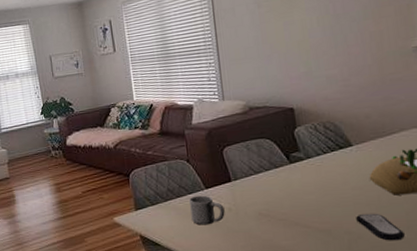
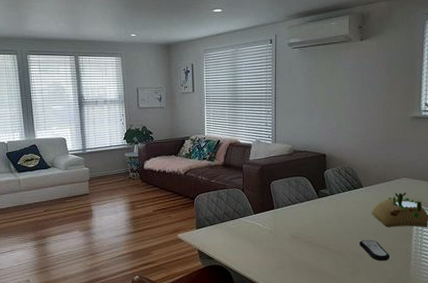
mug: present [189,195,225,225] -> none [241,219,267,244]

